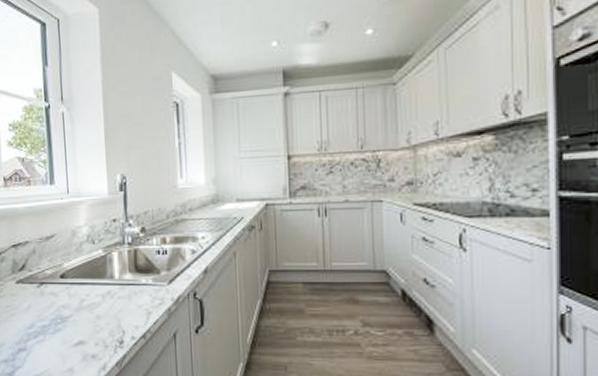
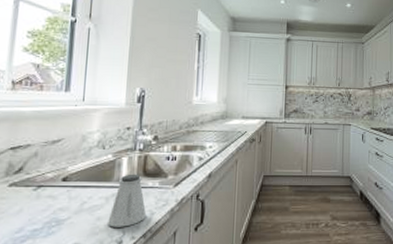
saltshaker: none [107,270,144,326] -> present [108,174,147,227]

